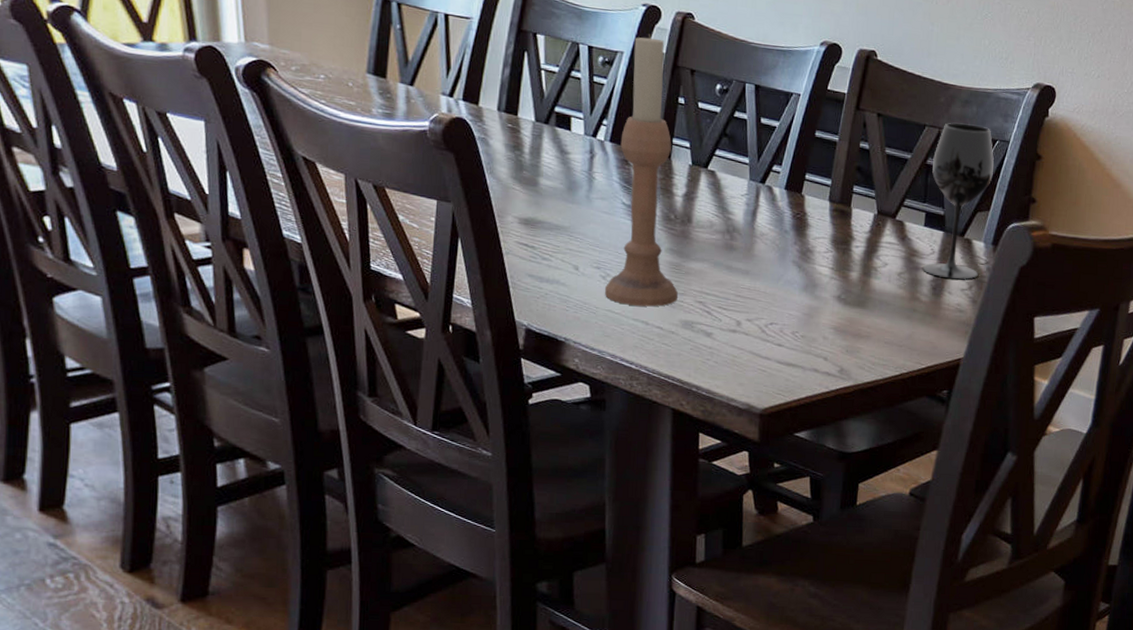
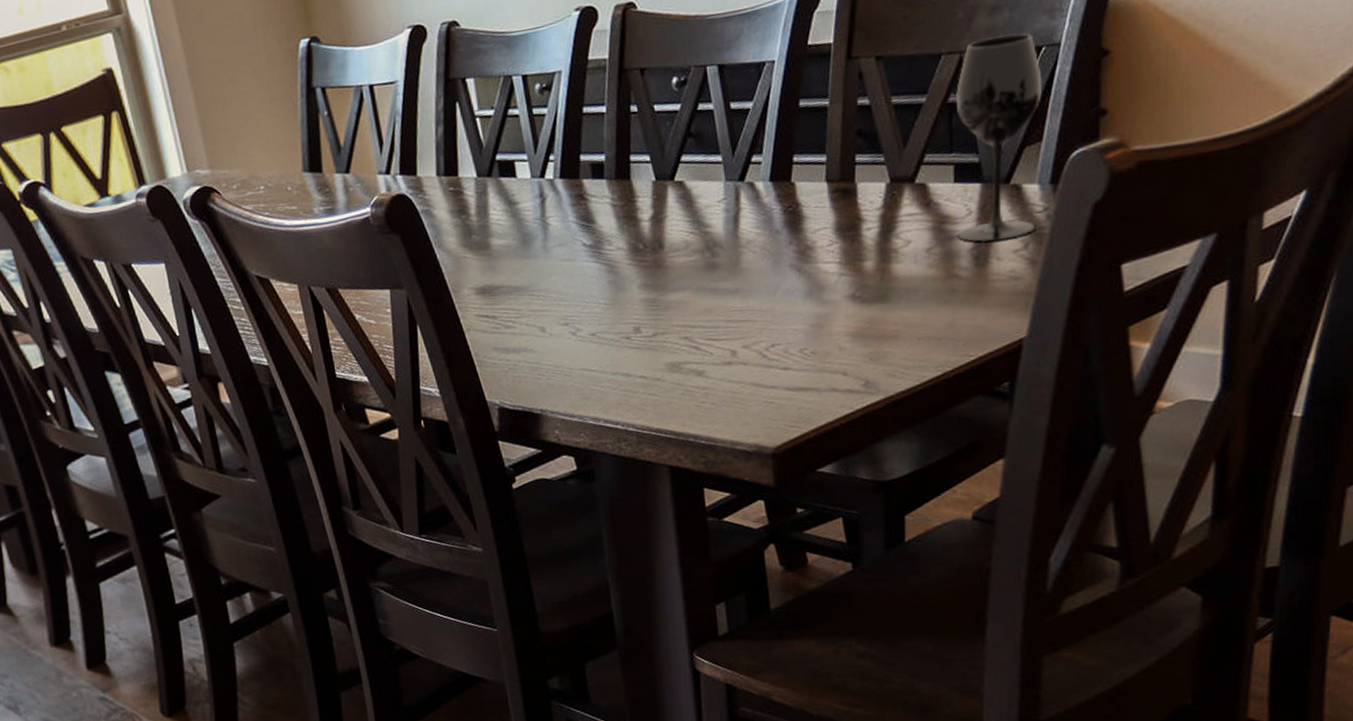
candlestick: present [604,34,678,307] -> none [571,41,659,359]

